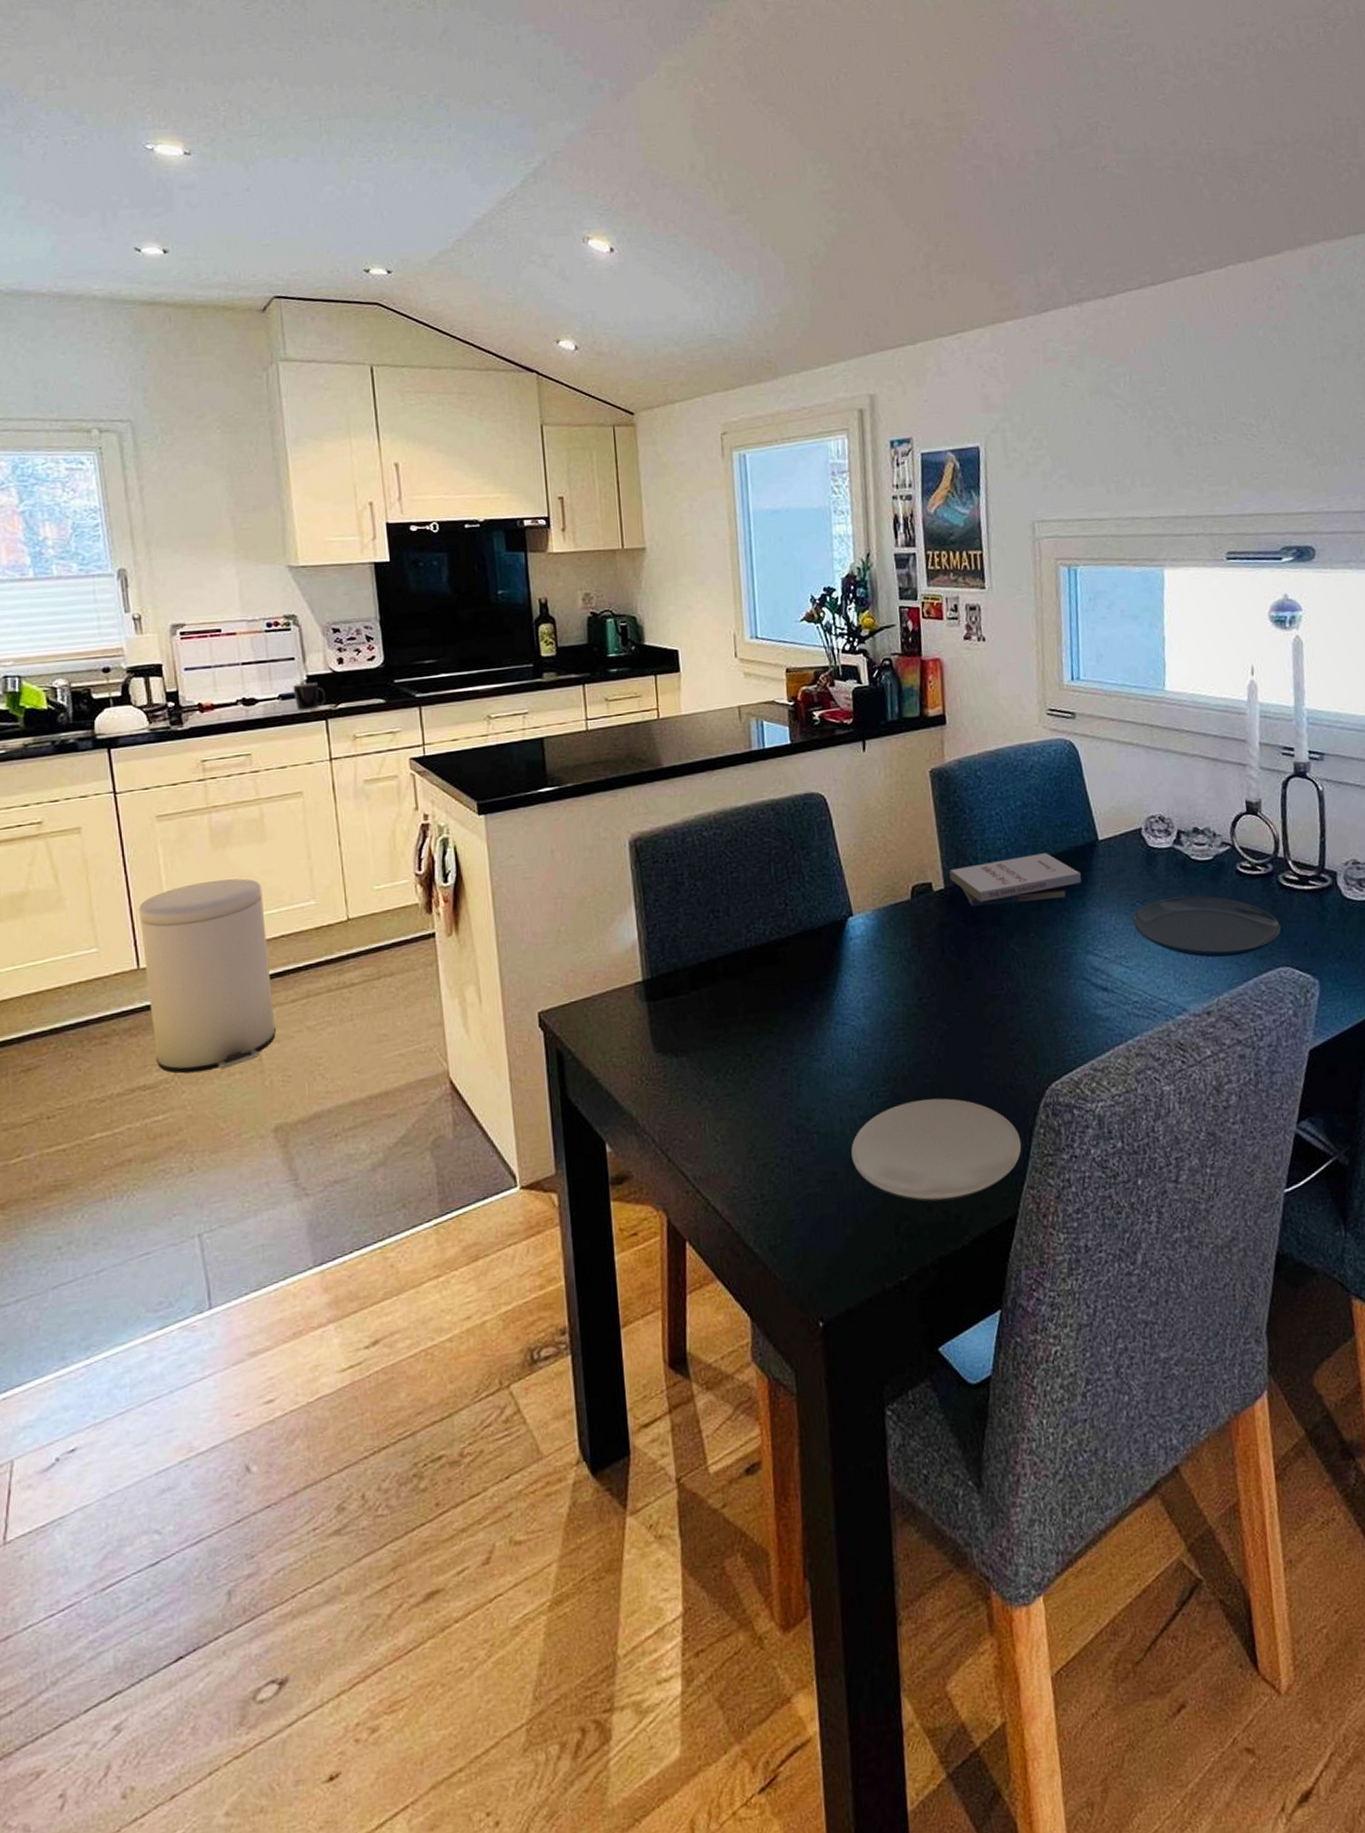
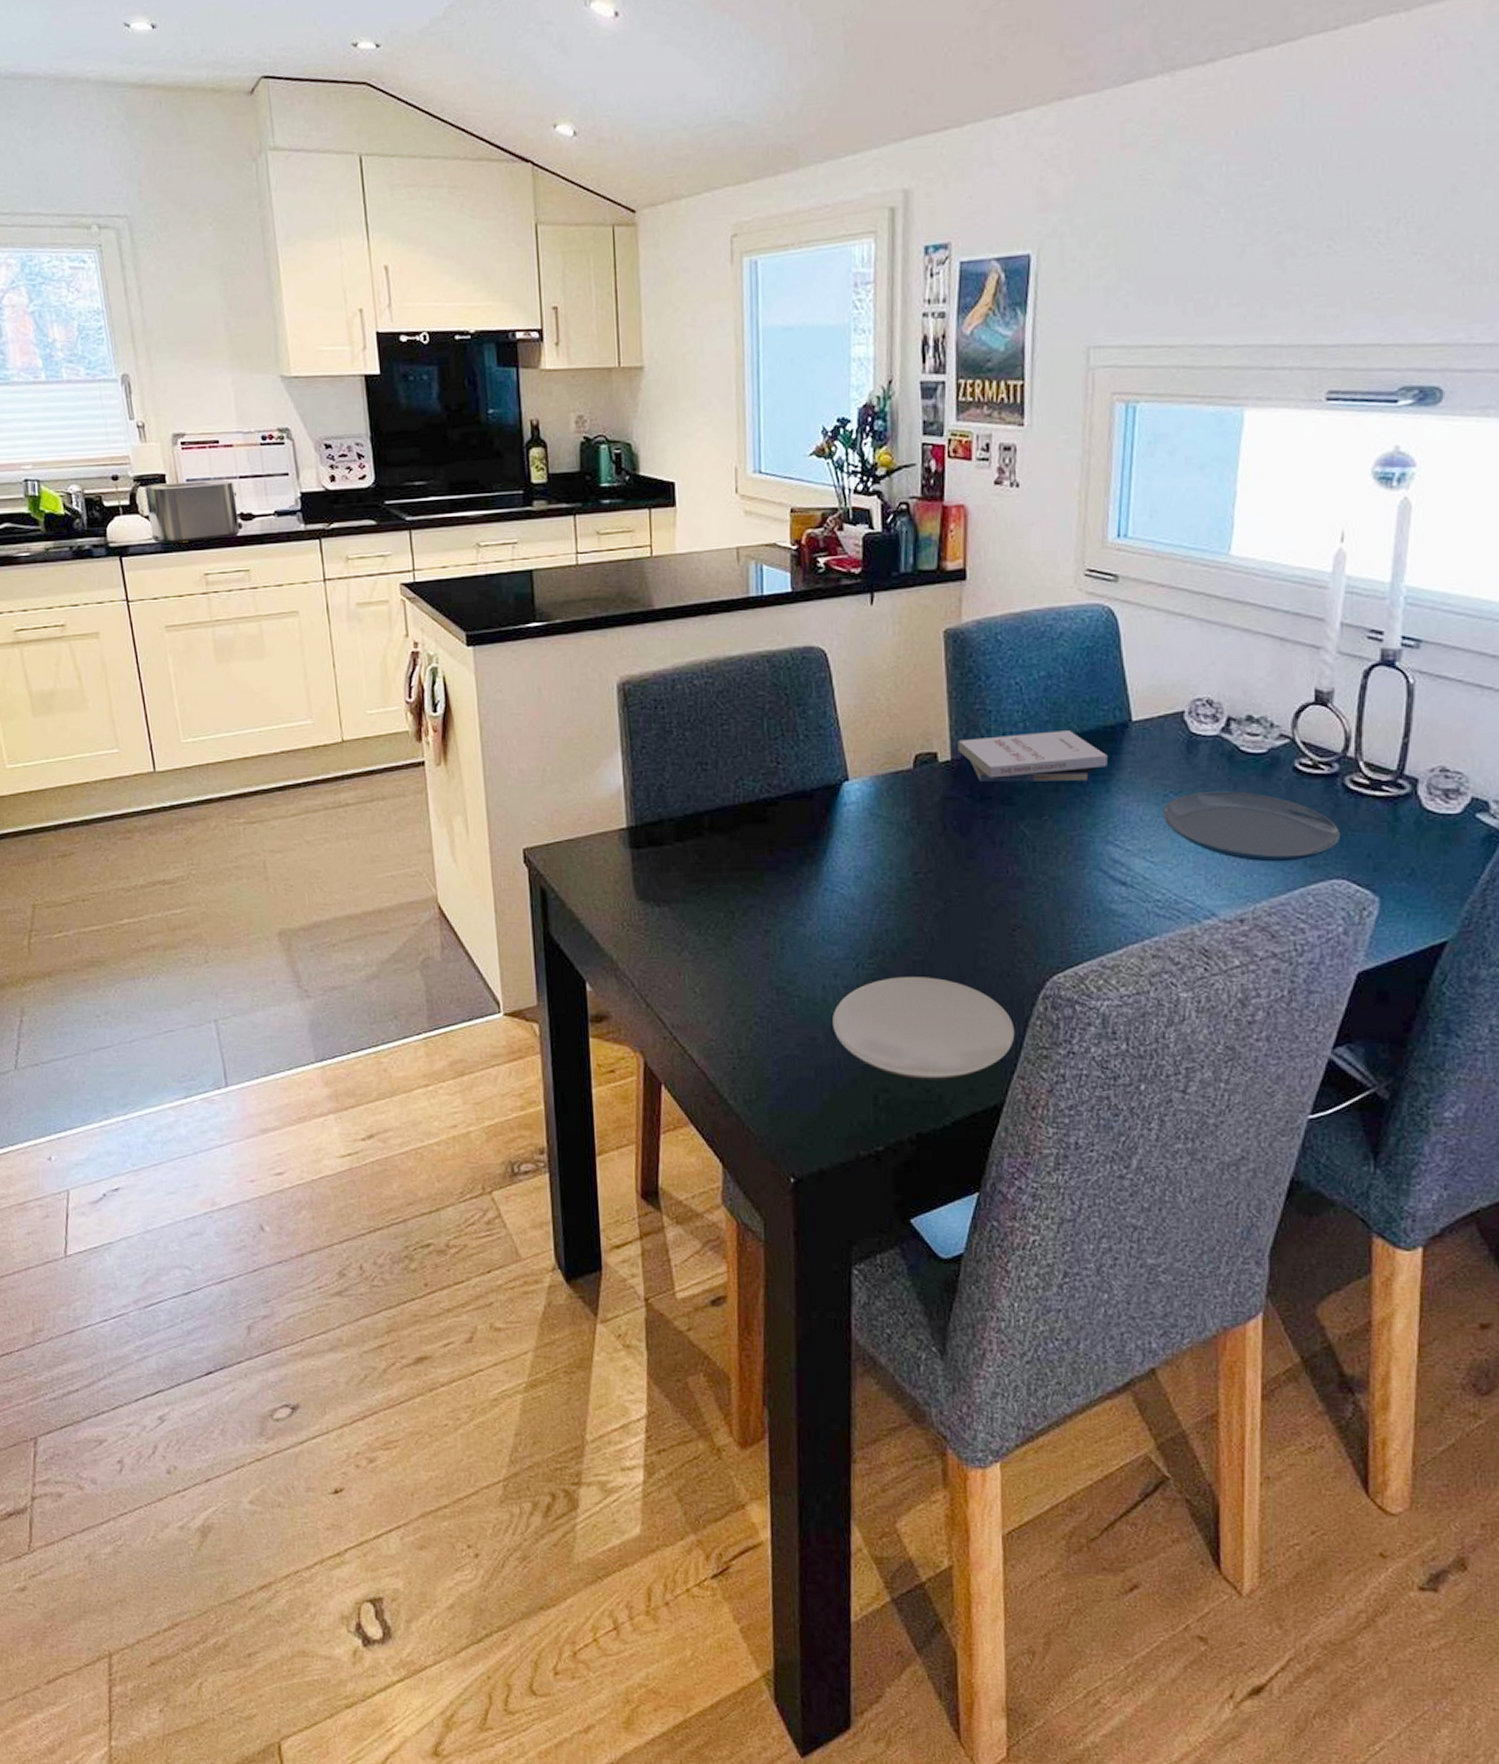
pedal bin: present [138,878,276,1074] -> none [152,692,278,874]
toaster: none [139,666,244,734] -> present [145,479,243,545]
mug: present [293,682,326,712] -> none [288,499,319,531]

